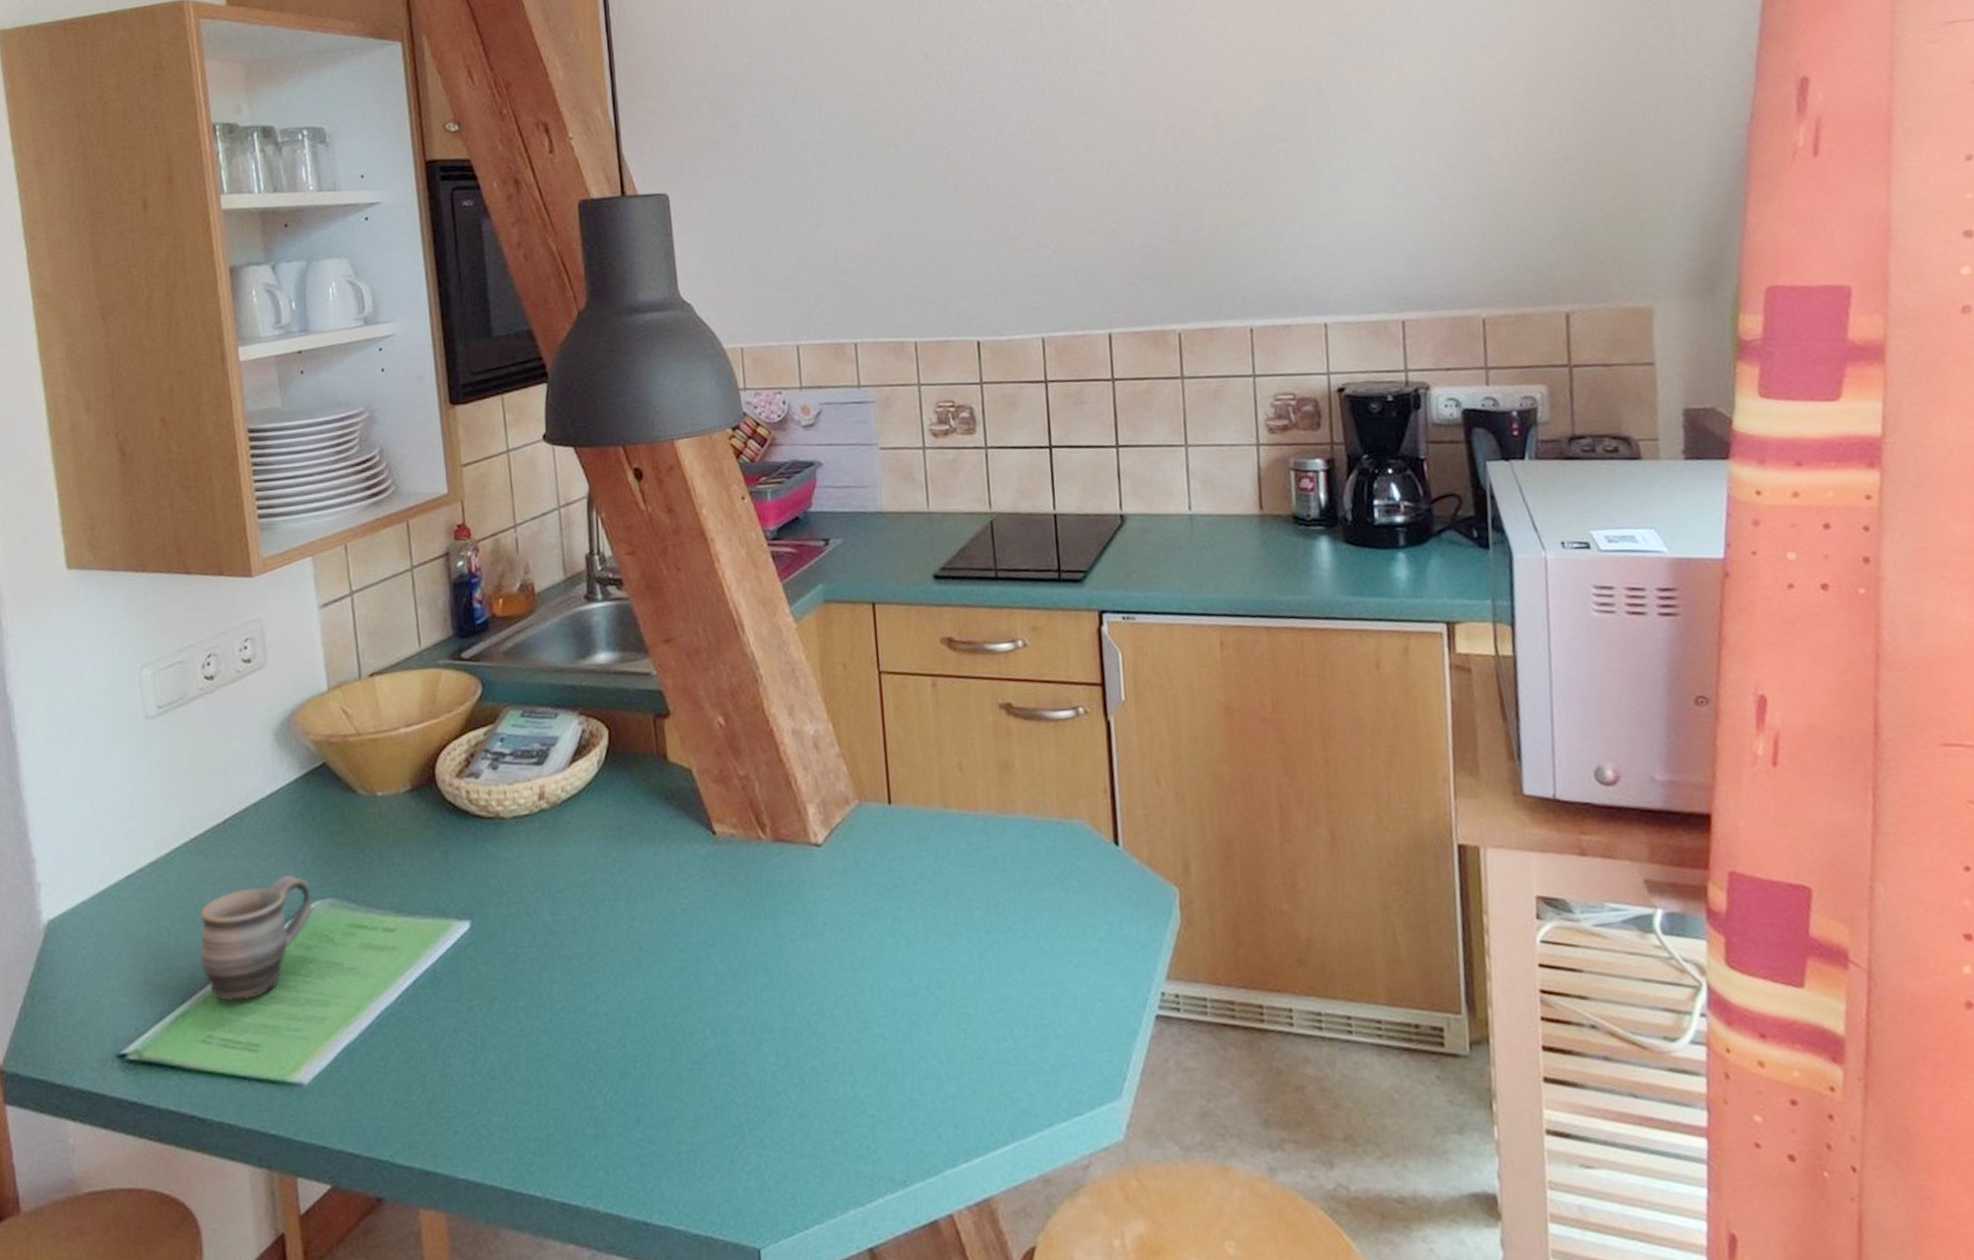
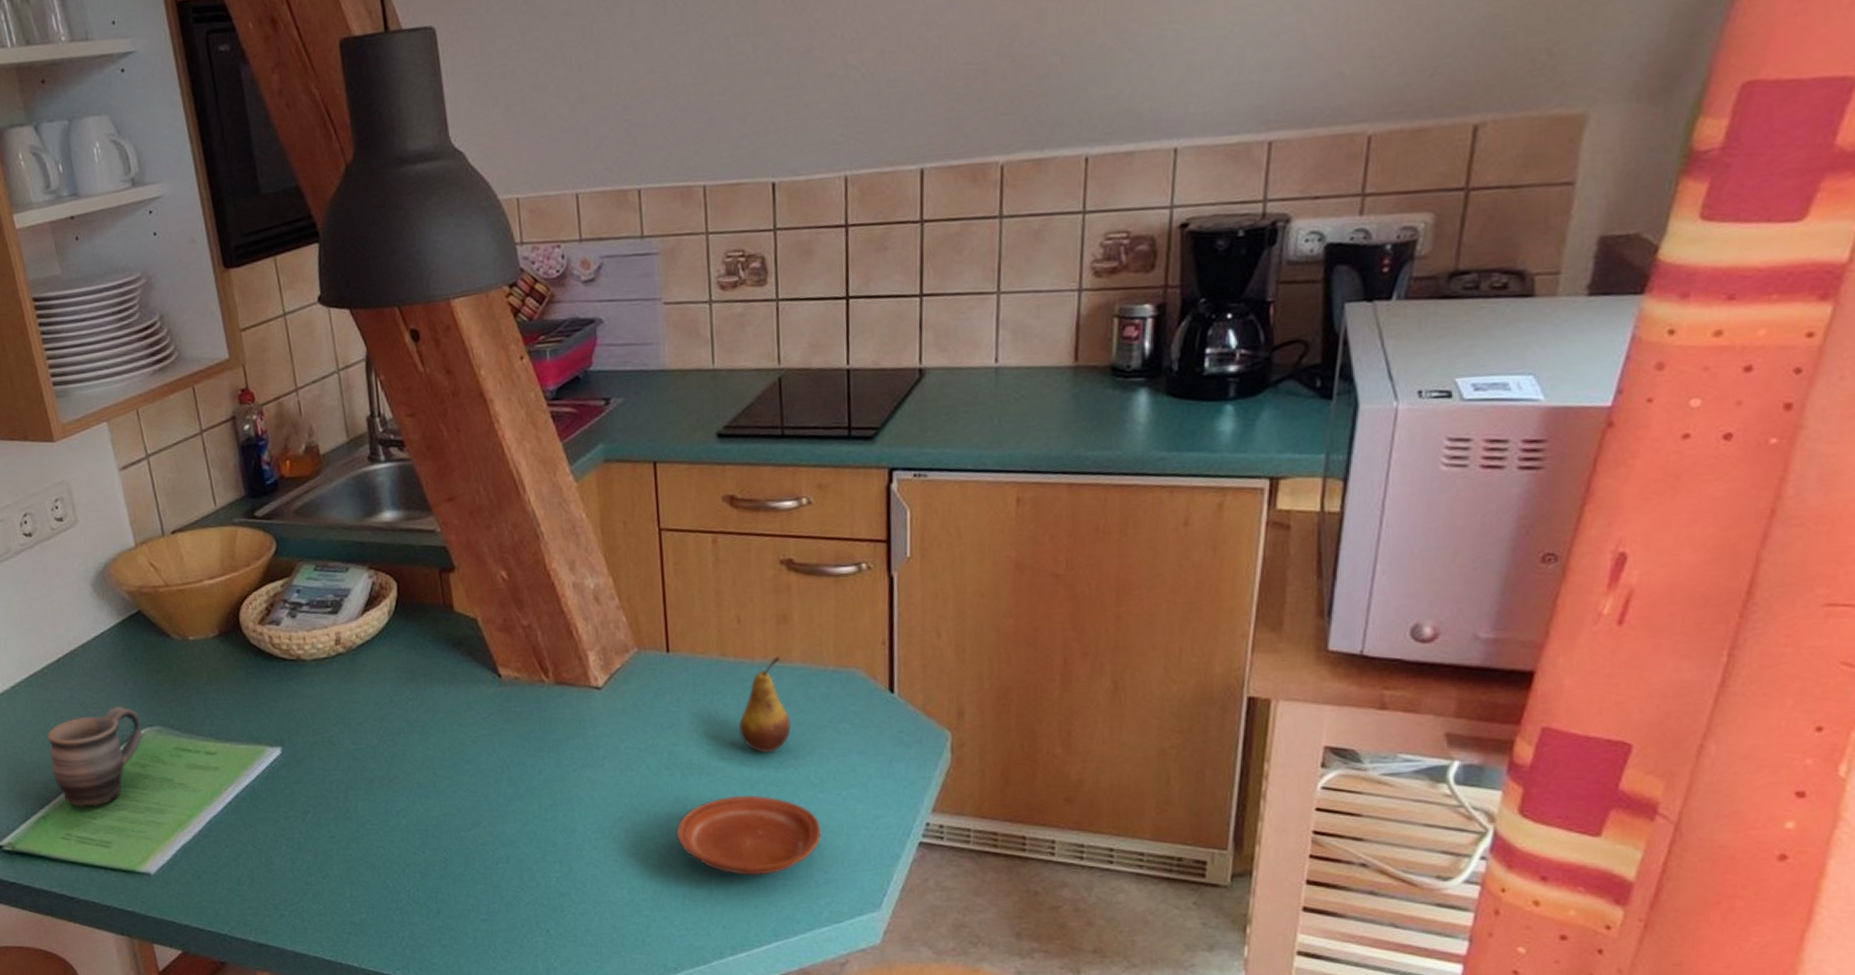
plate: none [901,965,1055,1062] -> present [675,795,822,876]
fruit: none [964,807,1018,916] -> present [739,656,791,754]

